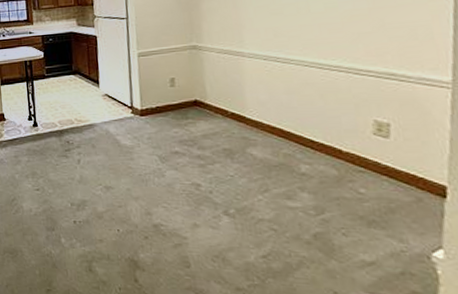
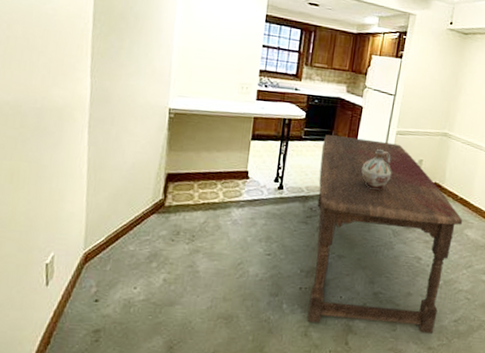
dining table: none [65,66,242,272] -> present [307,135,463,334]
ceramic jug: none [109,75,144,117] -> present [361,149,392,191]

